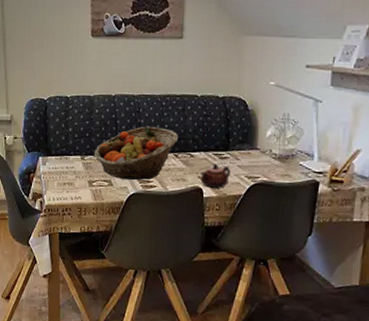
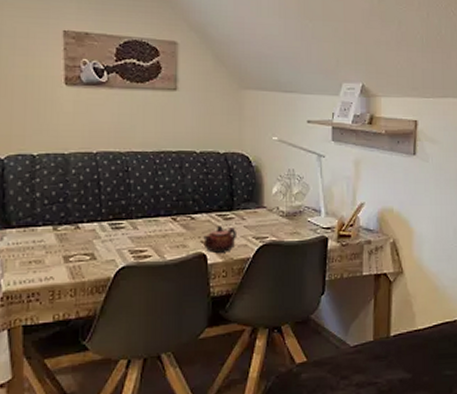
fruit basket: present [94,126,179,180] -> none [71,187,176,251]

